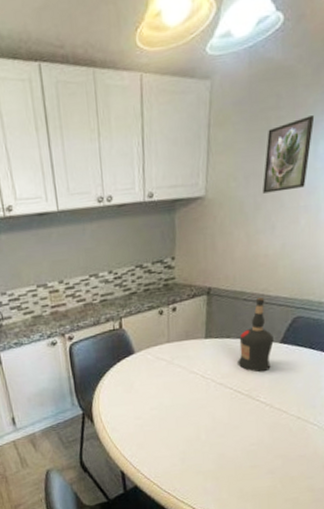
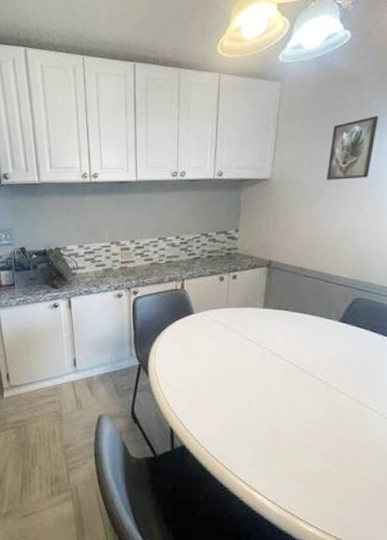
liquor bottle: present [238,297,274,373] -> none [295,275,333,349]

